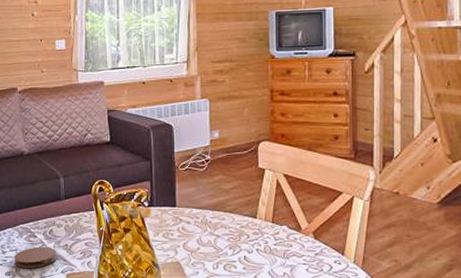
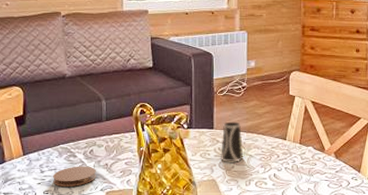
cup: none [185,198,210,243] -> present [221,121,244,162]

